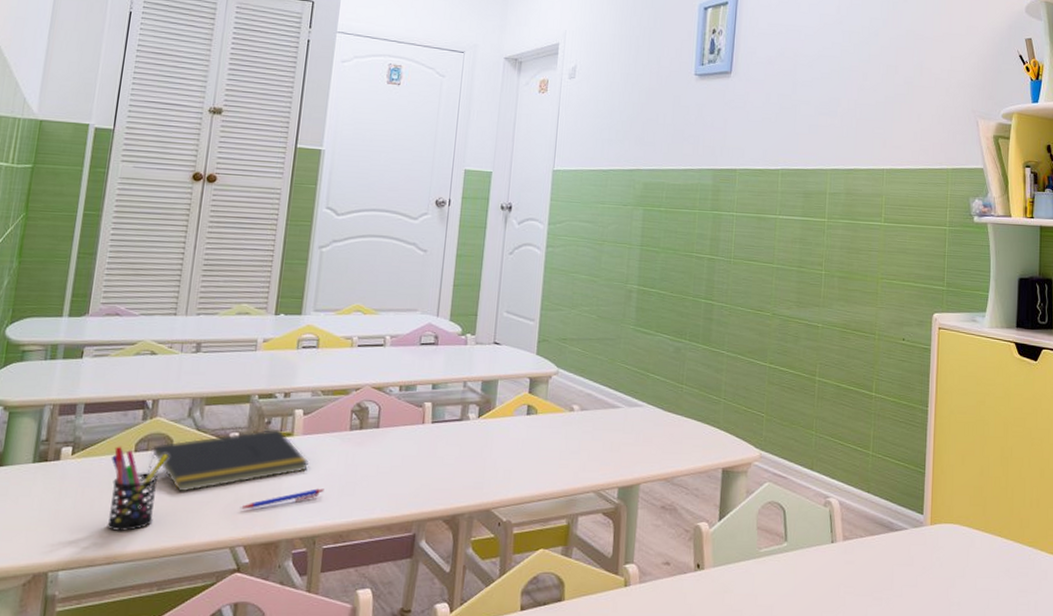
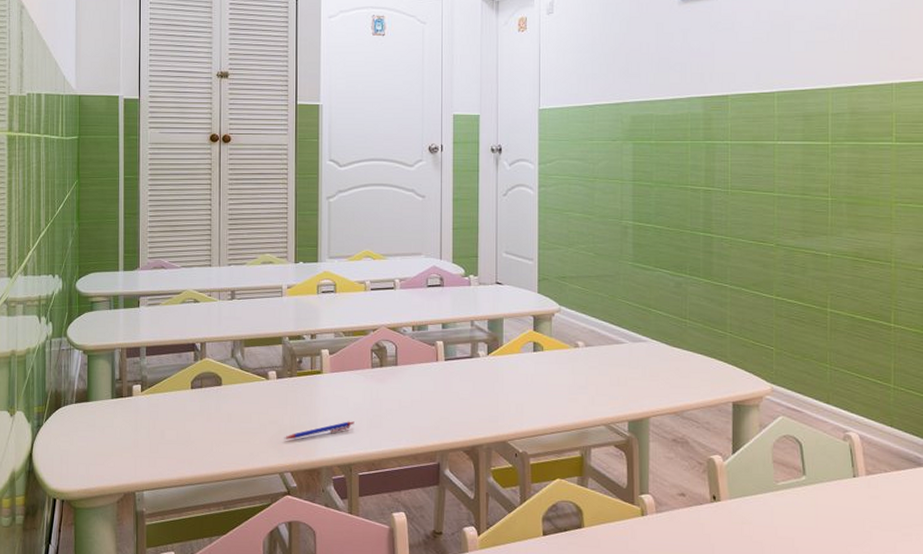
pen holder: present [107,446,169,531] -> none [174,384,219,458]
notepad: present [148,428,310,492] -> none [204,367,339,424]

